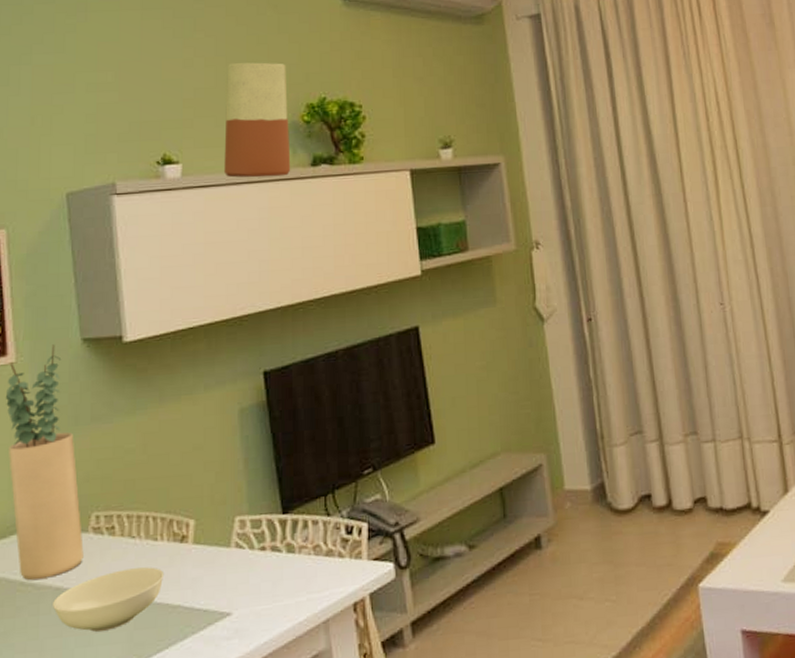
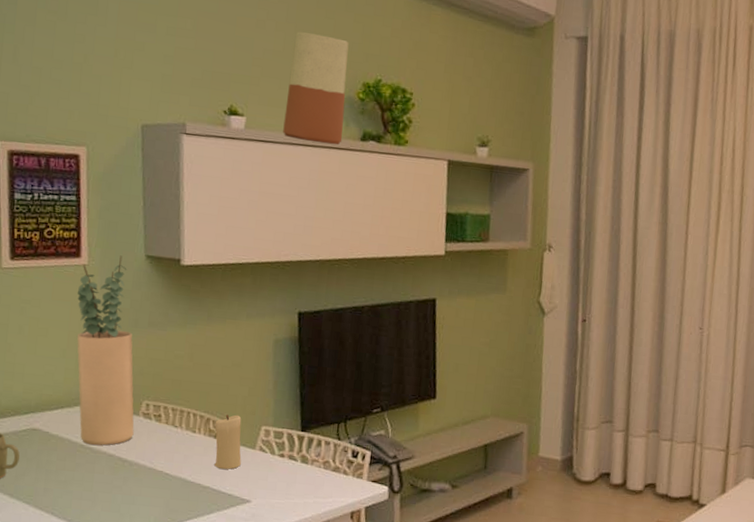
bowl: present [52,567,165,632] -> none [105,450,199,495]
candle: none [179,508,215,580] -> present [214,414,242,470]

